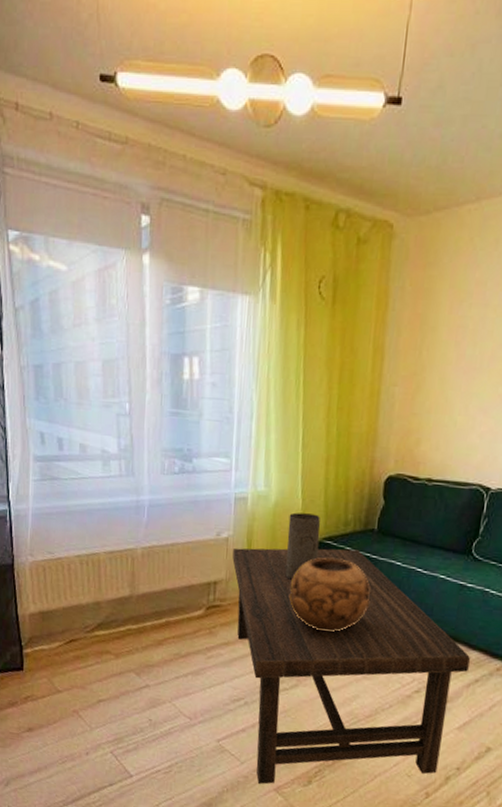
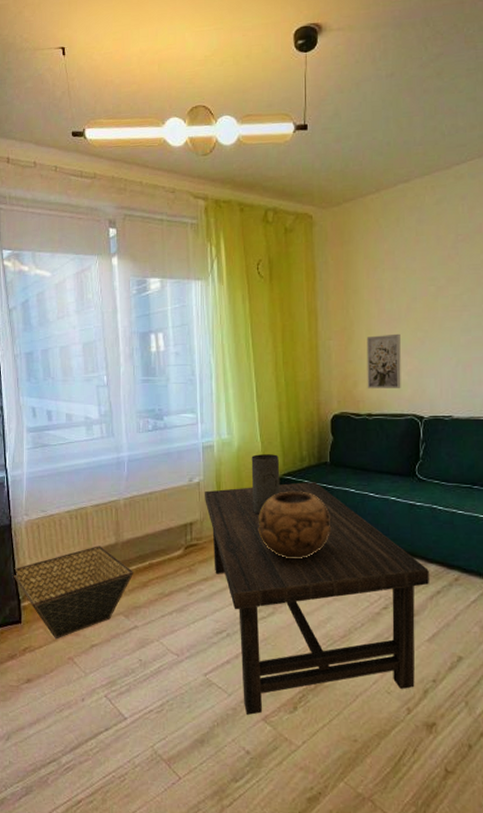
basket: none [14,596,149,691] -> present [12,546,134,640]
wall art: none [431,386,479,454] -> present [366,333,401,389]

